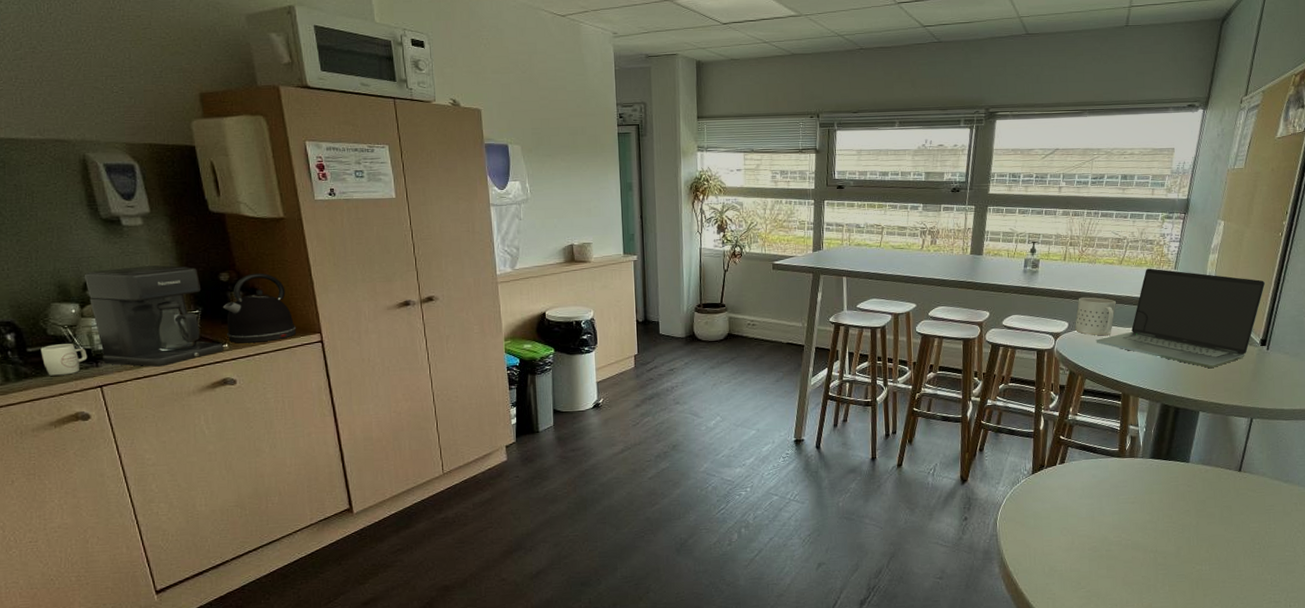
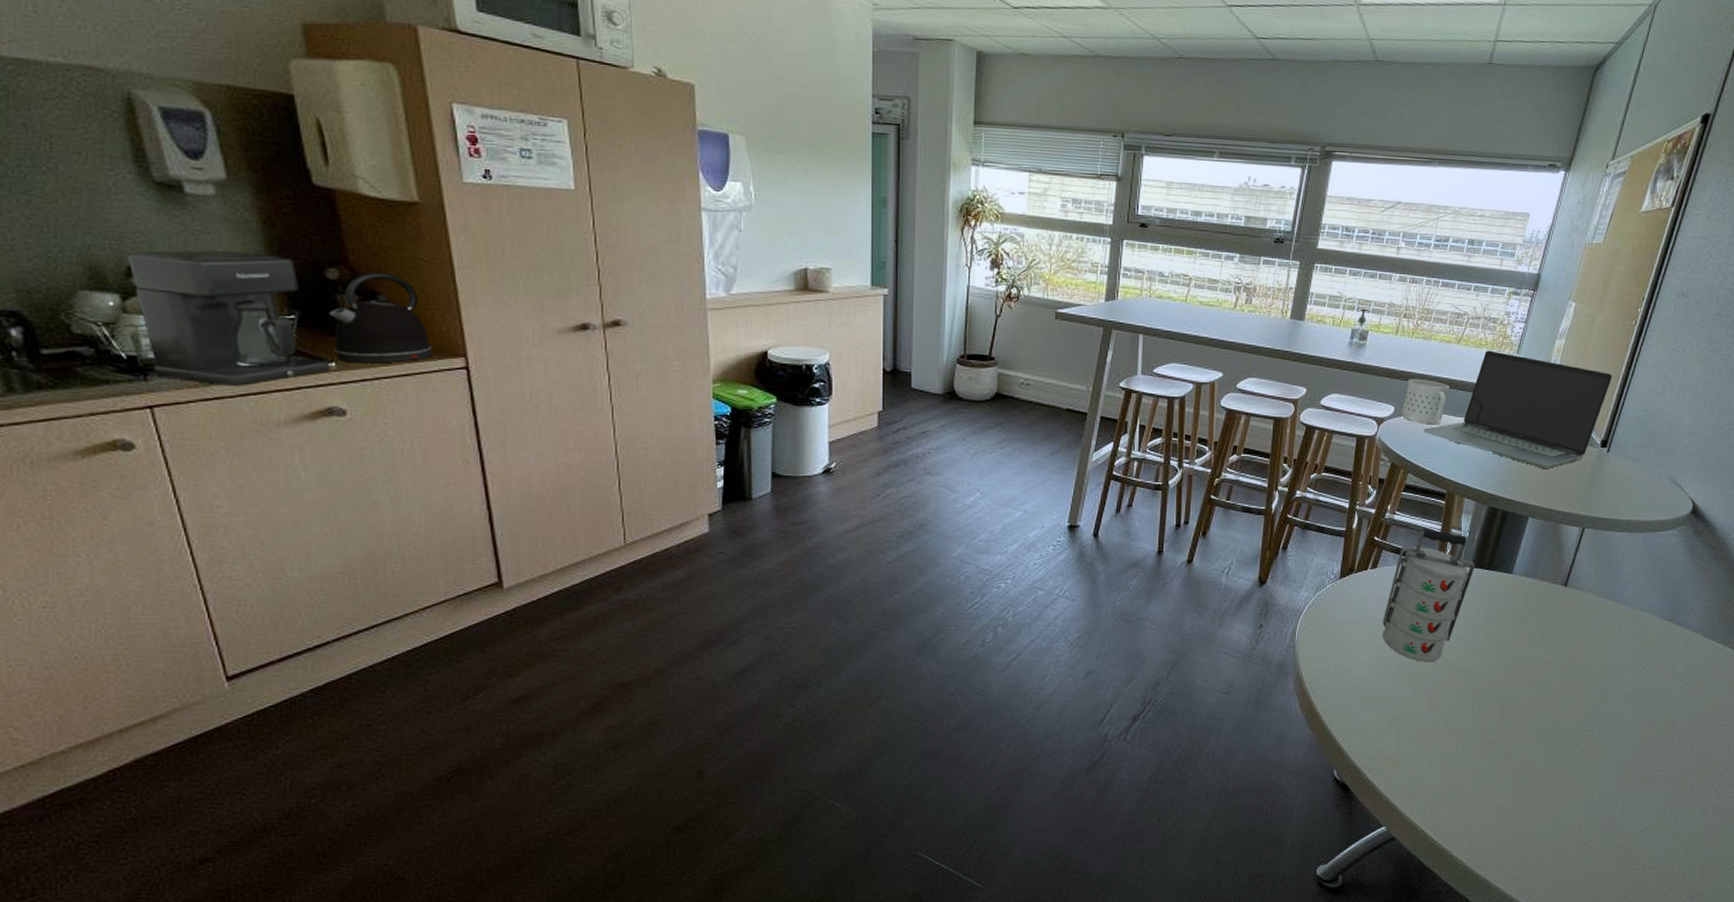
mug: present [40,343,88,376] -> none [61,346,132,389]
food container: none [1073,426,1154,545] -> present [1382,528,1475,663]

